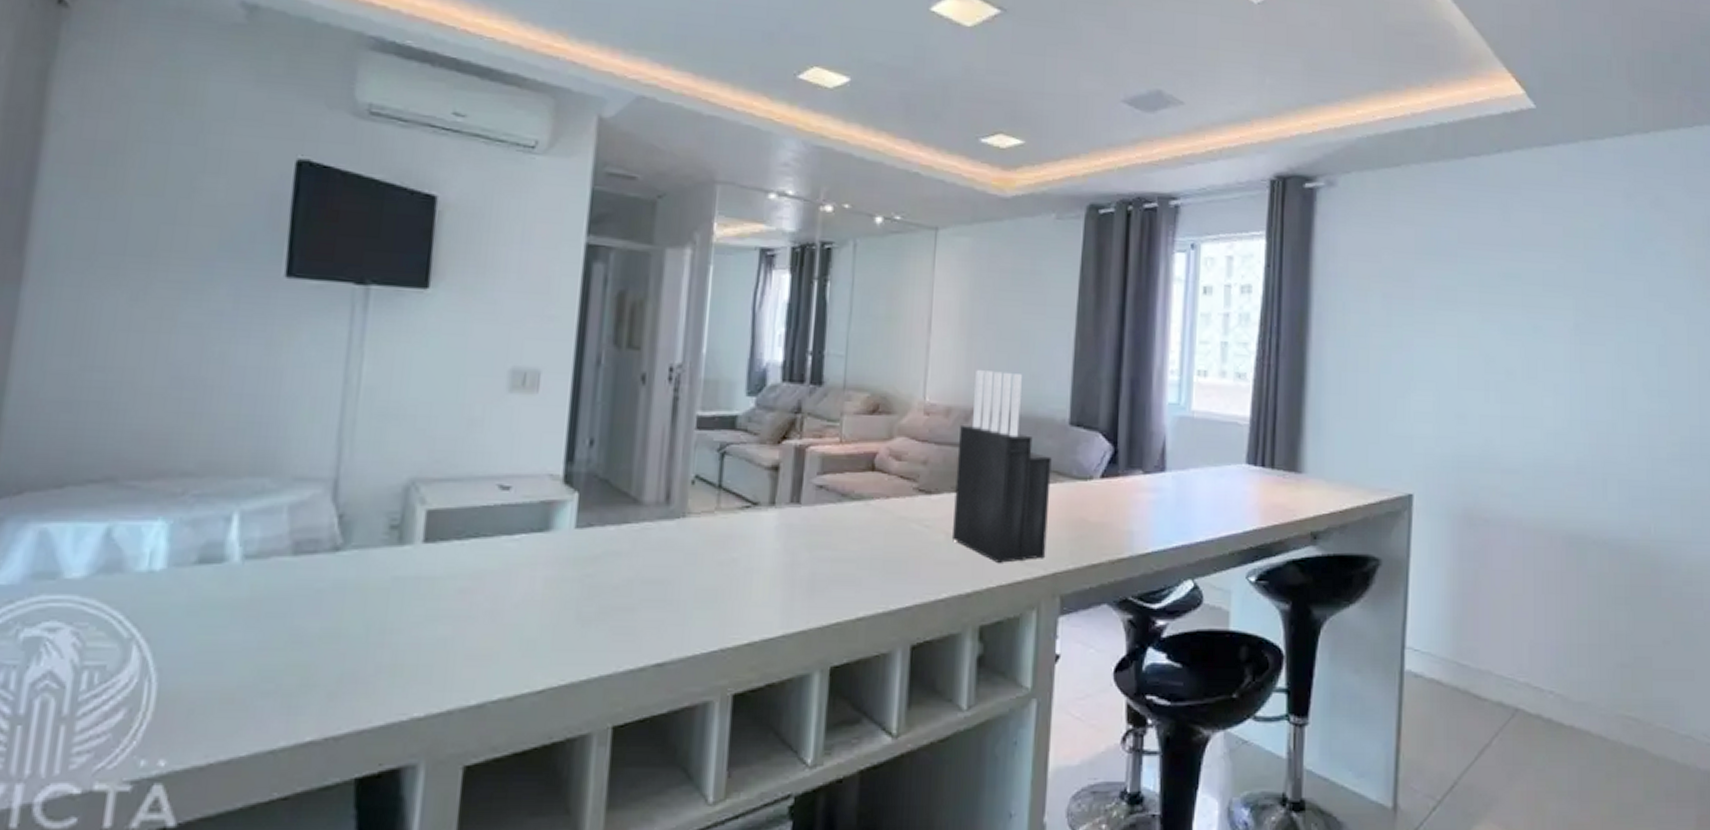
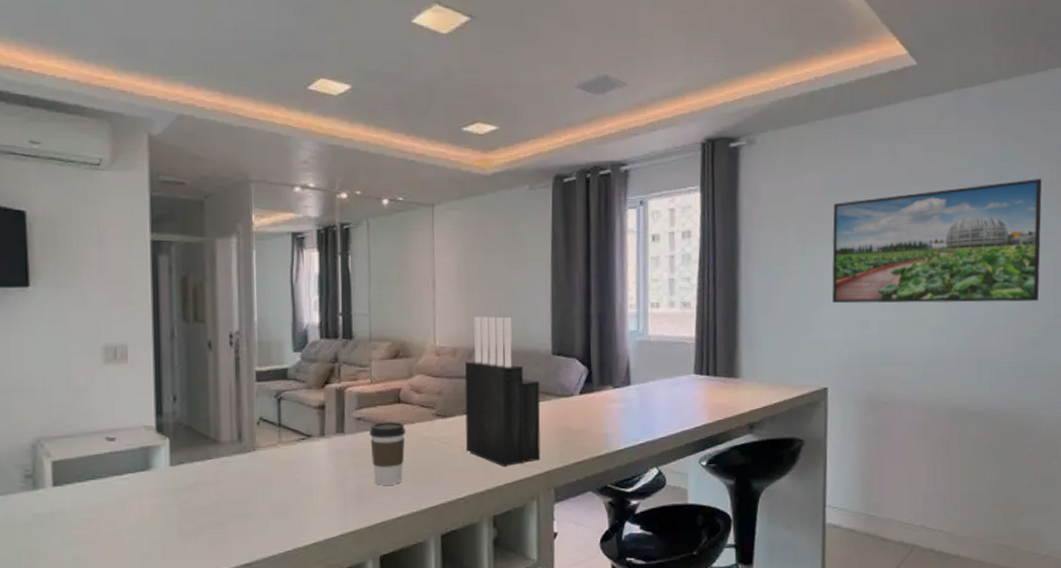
coffee cup: none [831,493,878,575] -> present [370,421,406,485]
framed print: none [1423,255,1686,406] -> present [832,179,1042,304]

